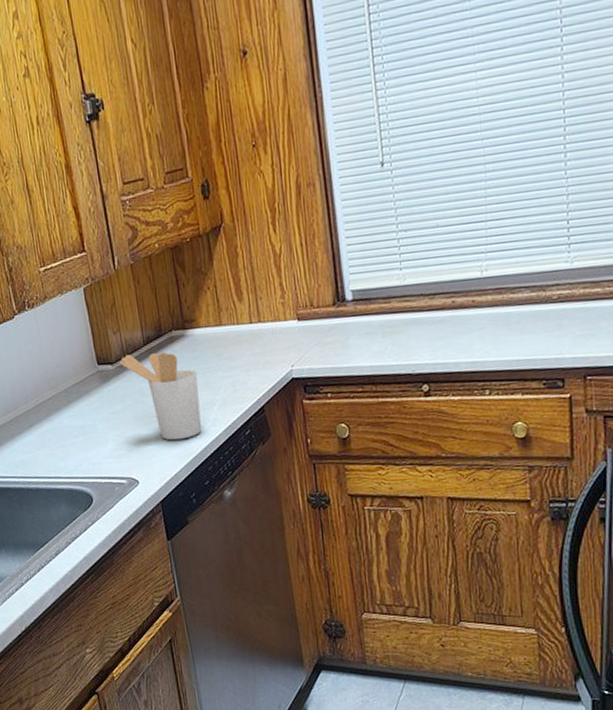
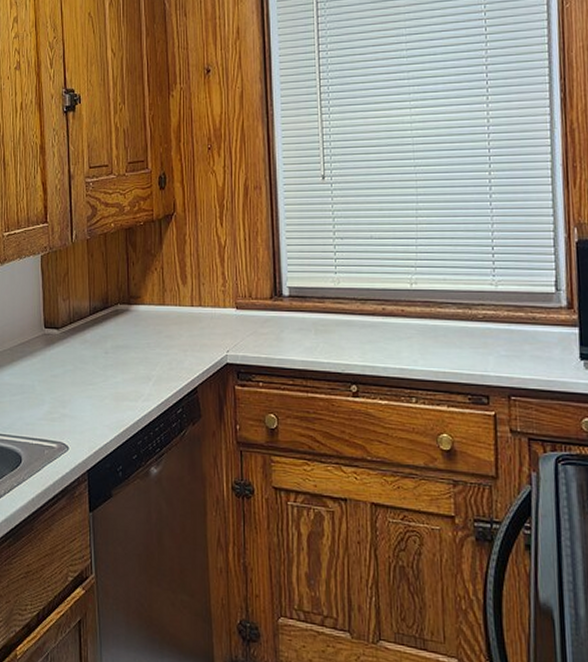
utensil holder: present [119,352,202,441] -> none [65,322,136,411]

